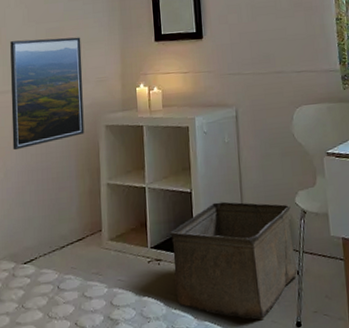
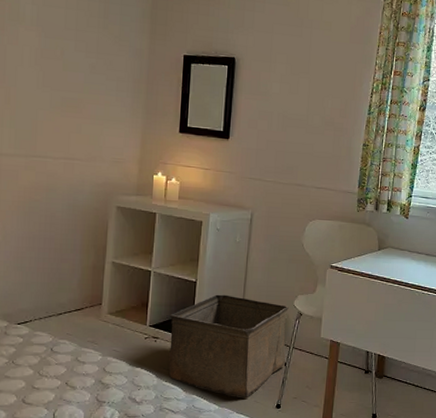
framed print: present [10,37,85,151] -> none [14,103,100,216]

